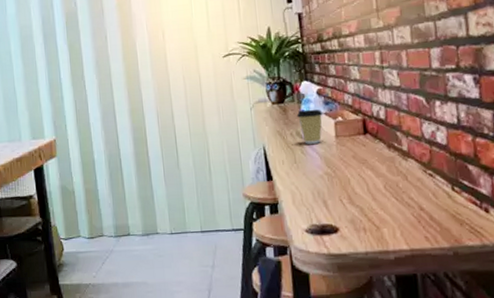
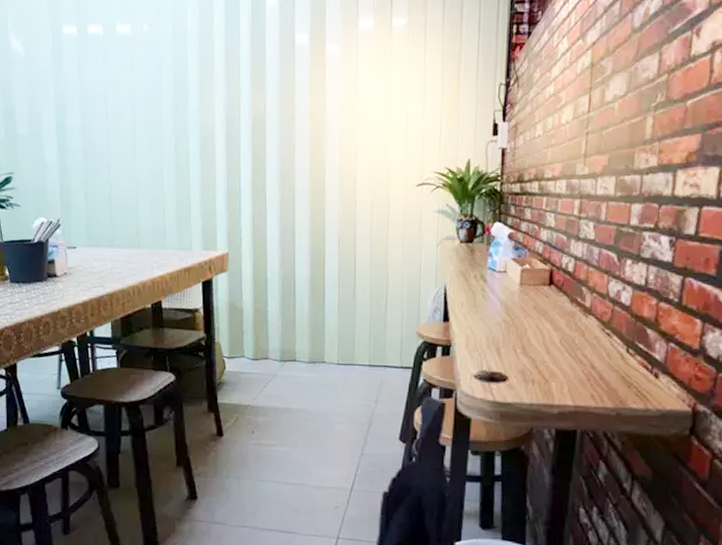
coffee cup: present [296,109,323,144] -> none [483,252,511,289]

